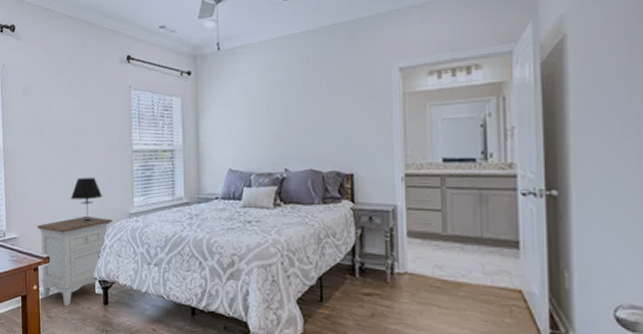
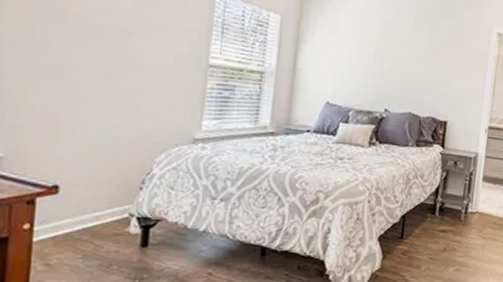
nightstand: present [37,215,114,307] -> none [39,136,169,251]
table lamp: present [70,177,103,222] -> none [104,87,158,145]

